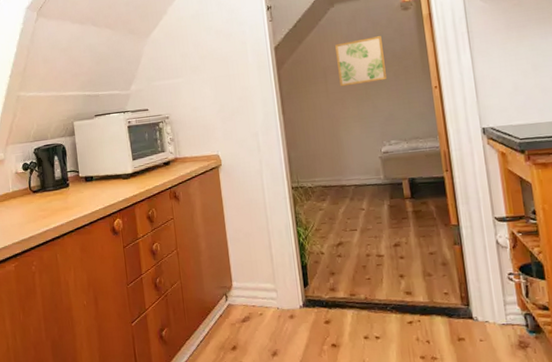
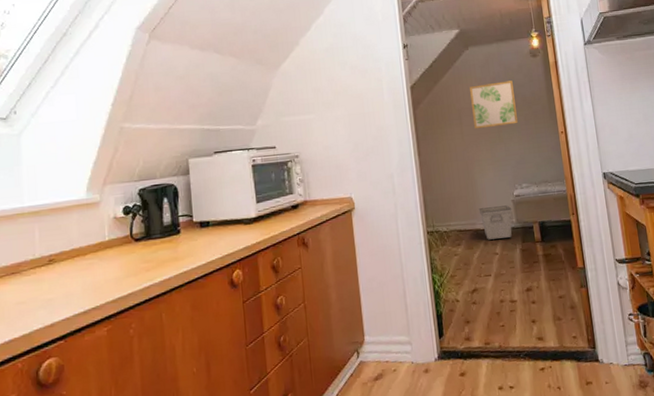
storage bin: none [344,162,380,196] -> present [478,205,512,240]

